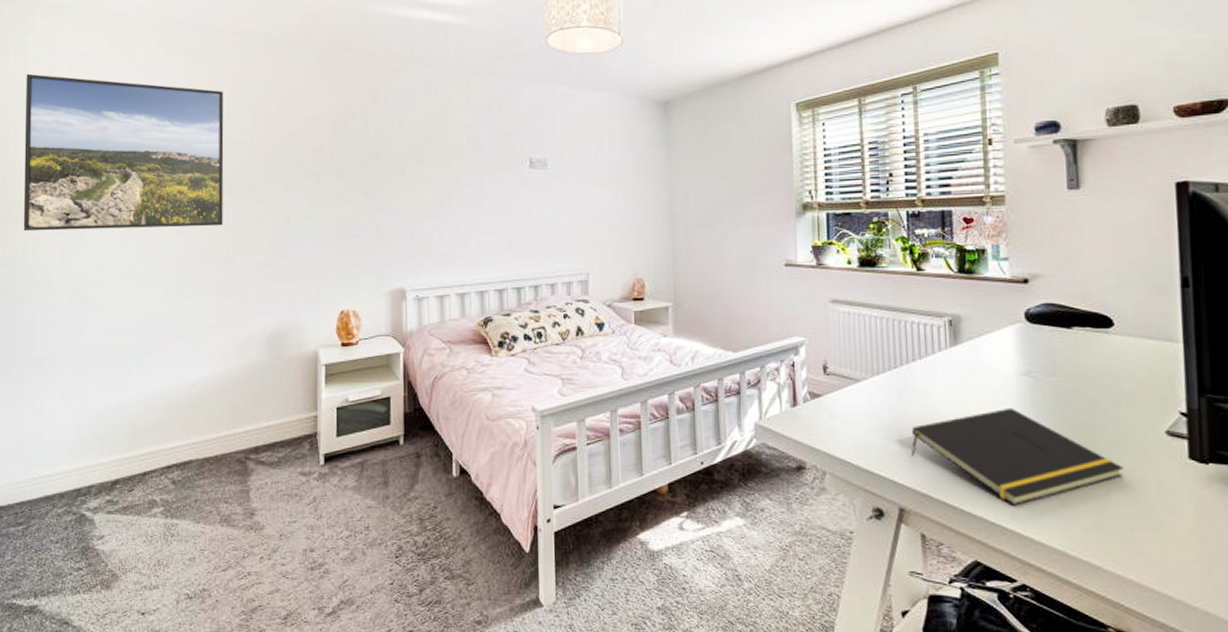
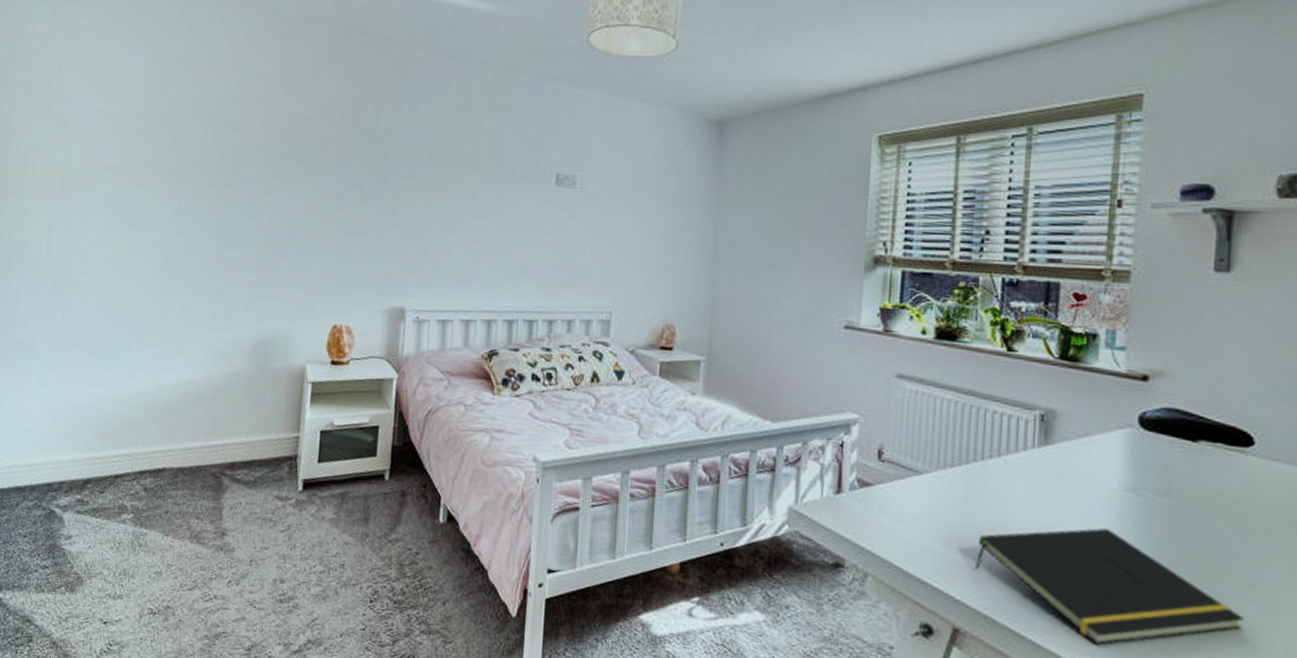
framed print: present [23,73,224,232] -> none [12,34,227,219]

